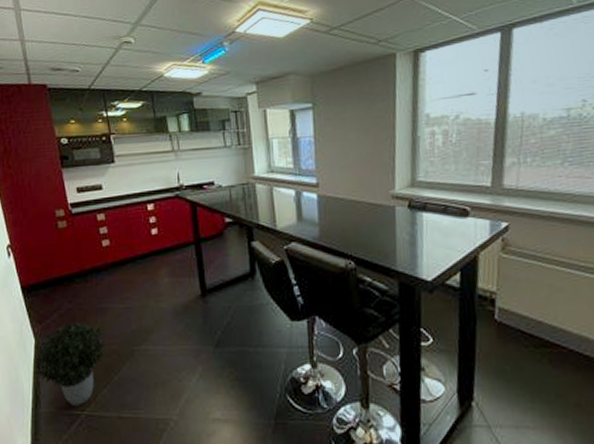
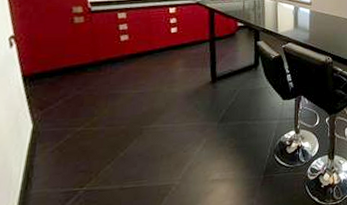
potted plant: present [35,320,108,406] -> none [30,105,115,184]

